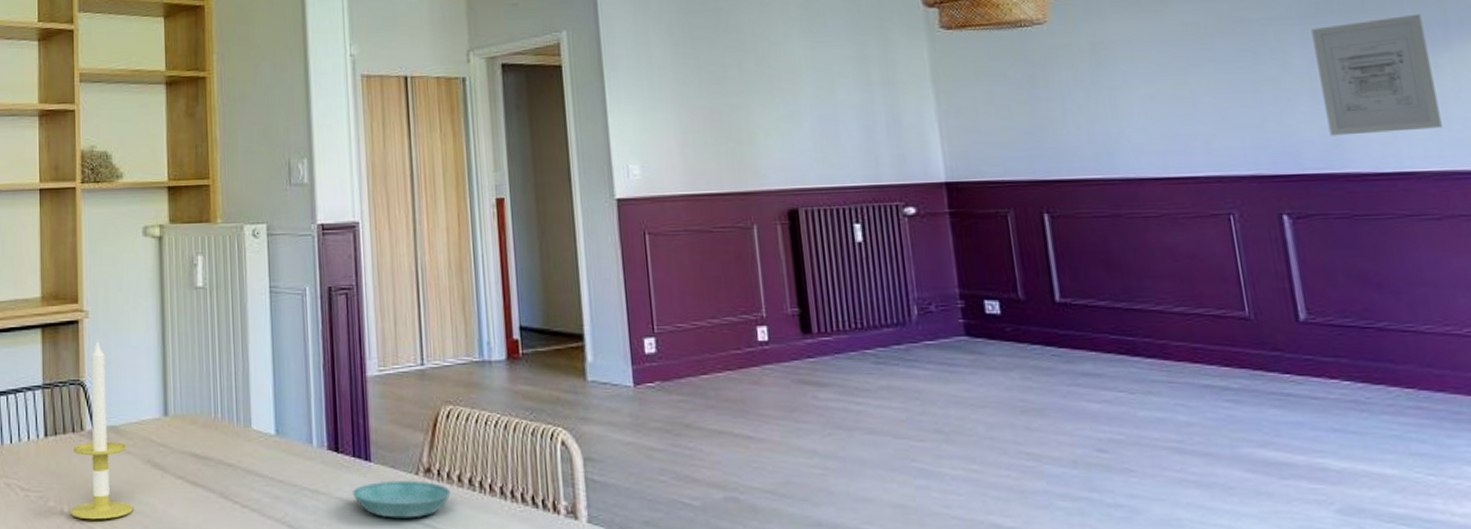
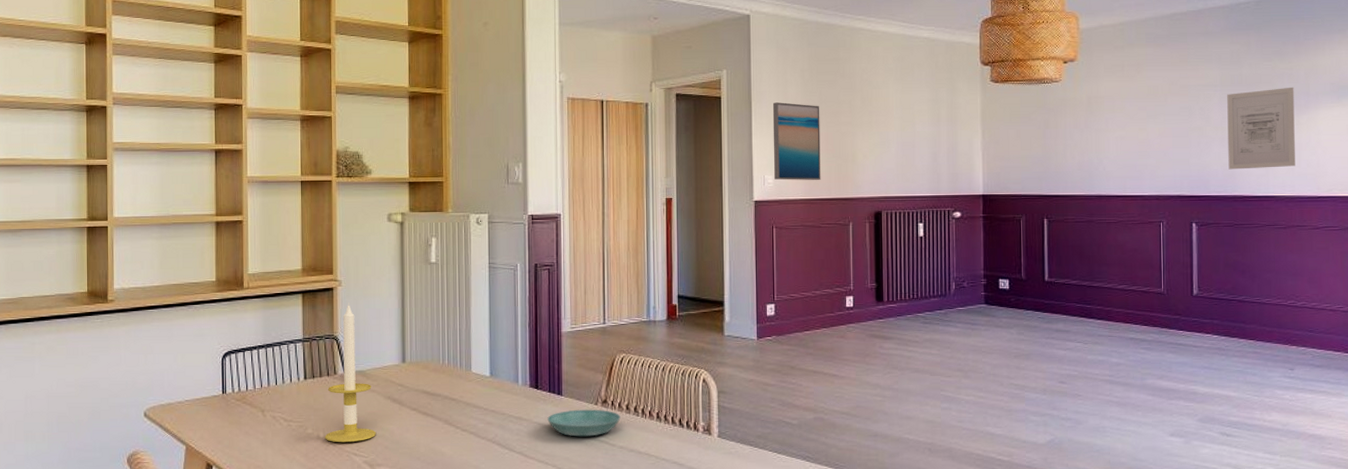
wall art: none [632,68,707,171] -> present [772,102,821,181]

